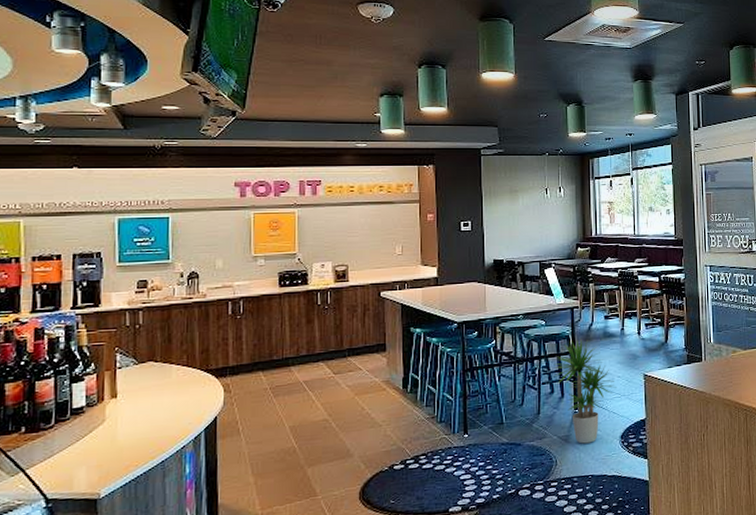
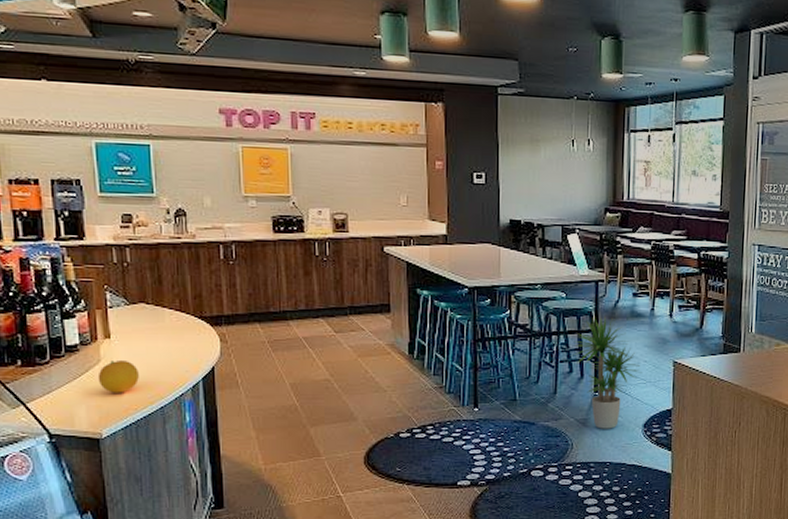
fruit: none [101,417,142,452] -> present [97,359,139,393]

